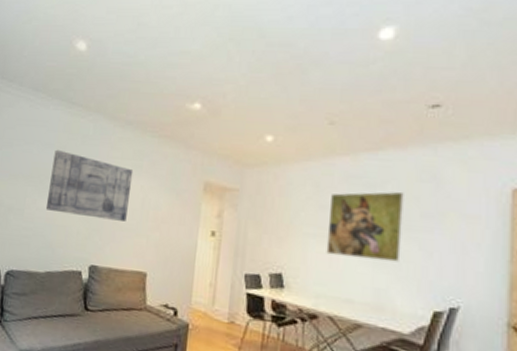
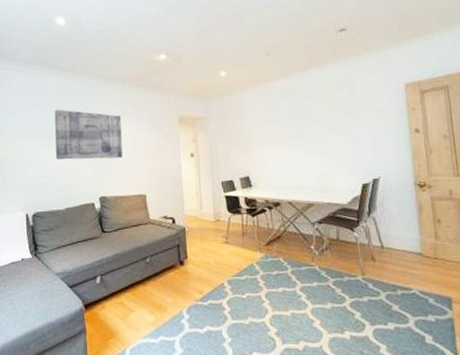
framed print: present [326,191,404,262] -> none [276,99,334,156]

